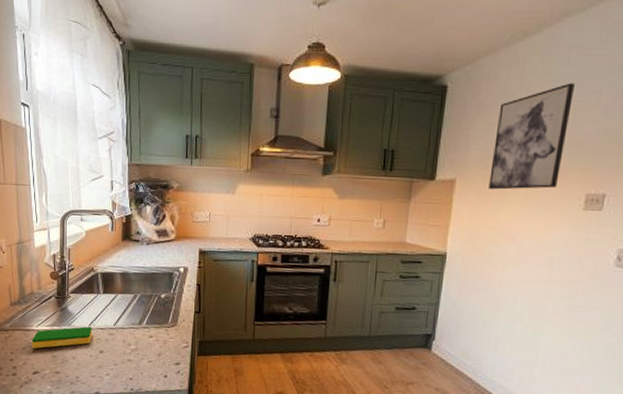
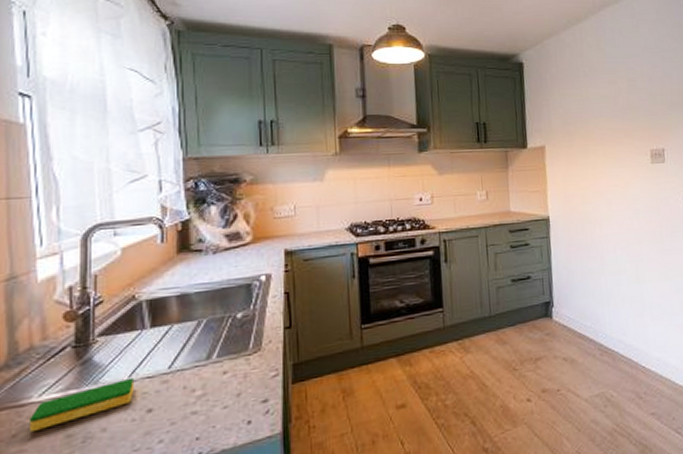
wall art: present [488,83,575,190] -> none [569,59,628,153]

